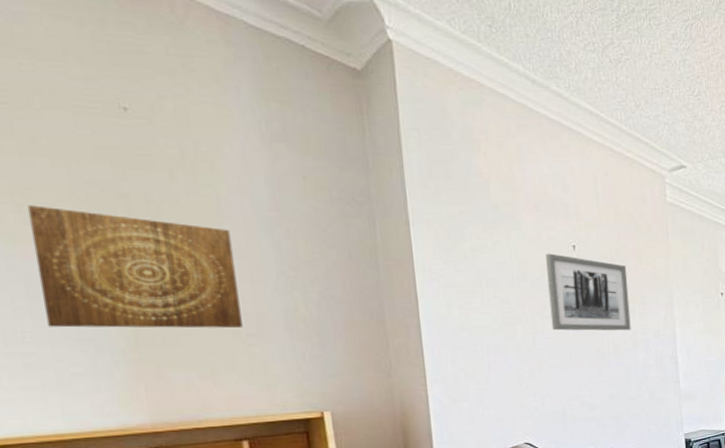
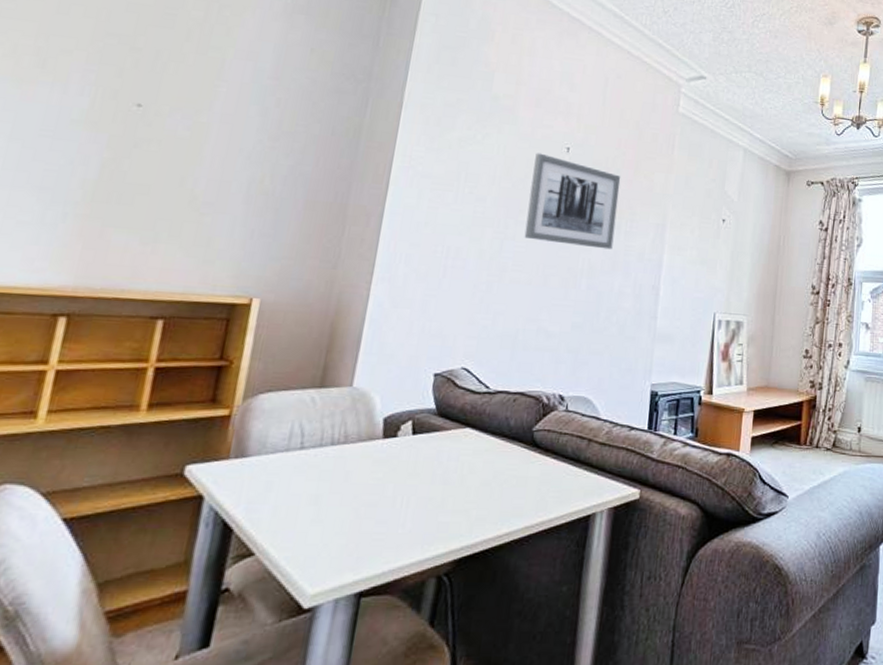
wall art: present [27,205,243,328] -> none [16,50,224,194]

